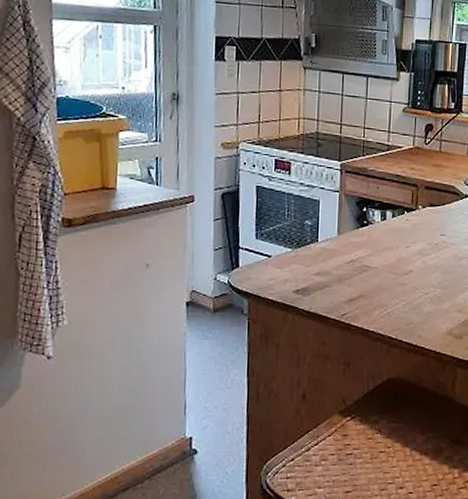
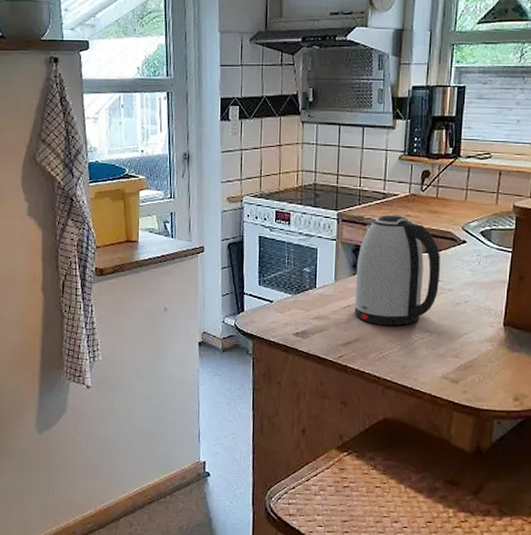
kettle: none [358,167,444,281] -> present [354,215,440,326]

